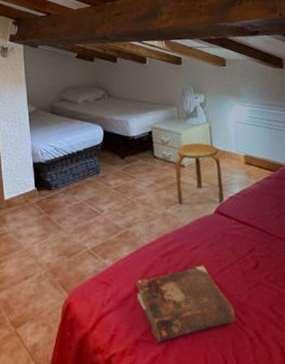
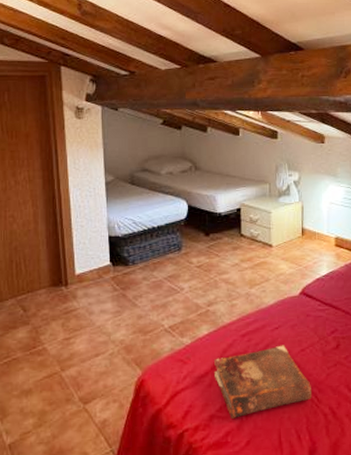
stool: present [175,143,224,205] -> none [262,222,311,286]

